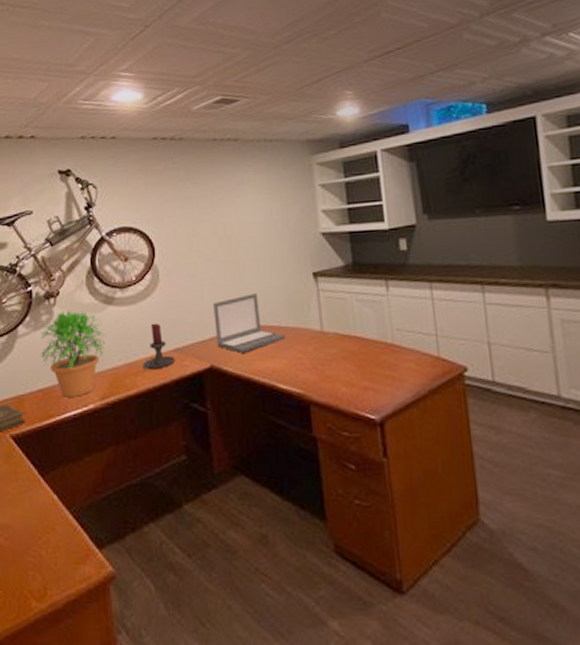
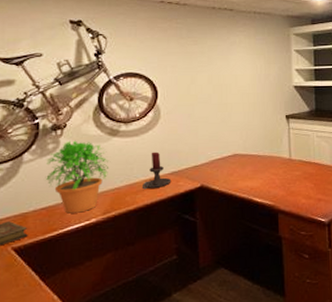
laptop: present [213,293,286,353] -> none [206,130,263,175]

